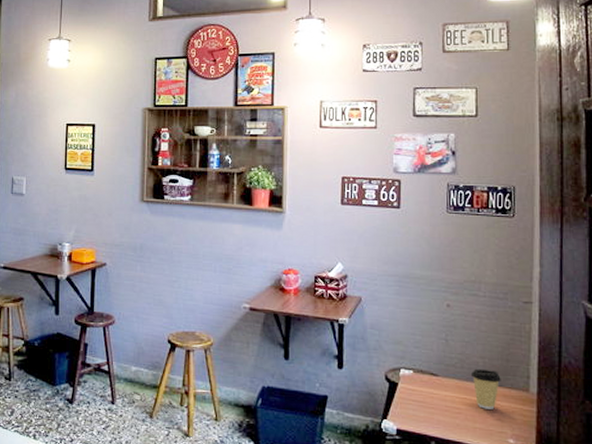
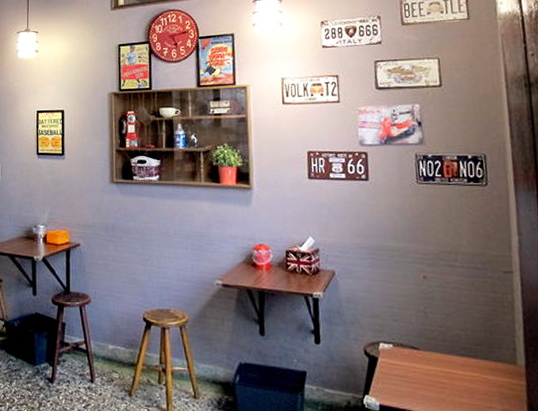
coffee cup: present [470,368,501,409] -> none [453,341,486,383]

